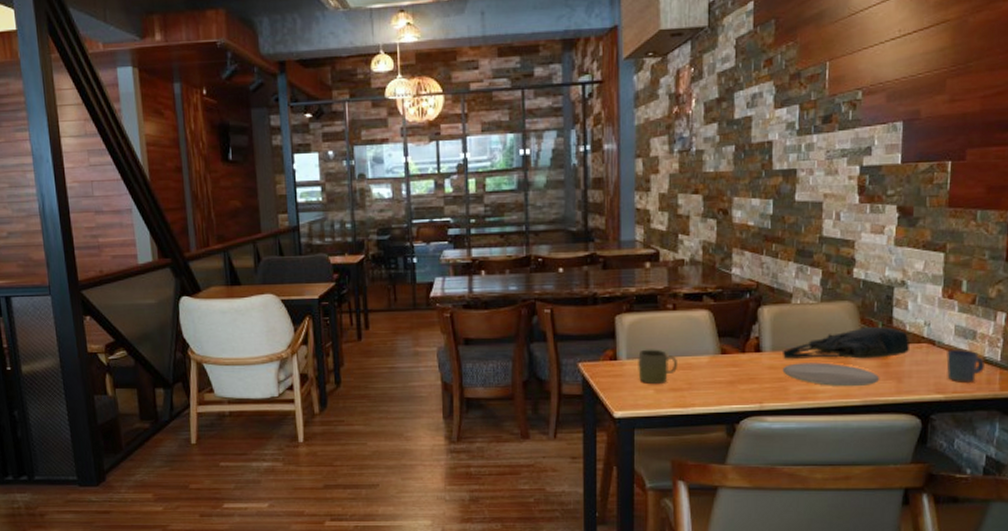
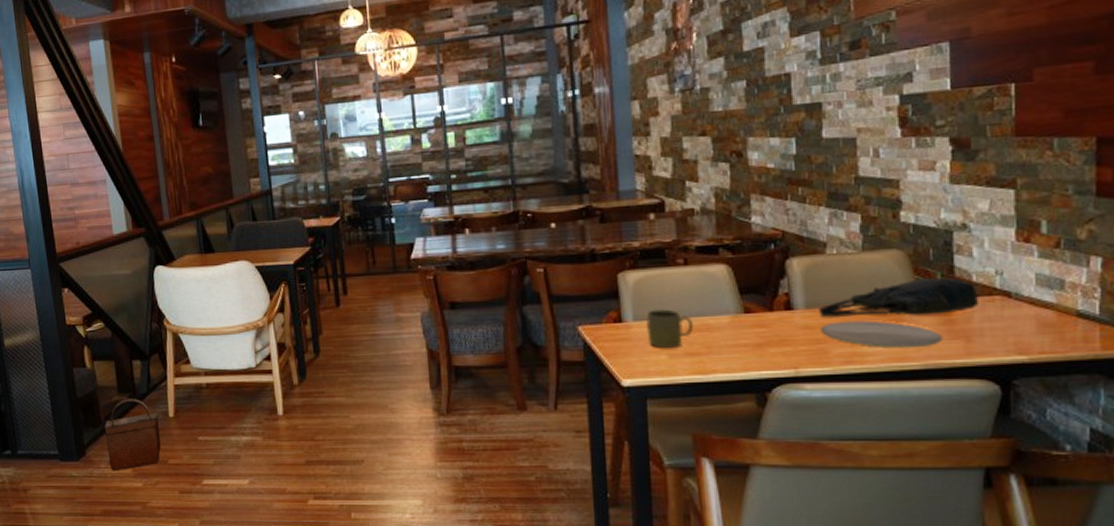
handbag: none [125,425,182,496] -> present [104,397,161,471]
mug: present [946,350,985,382] -> none [1027,302,1078,341]

